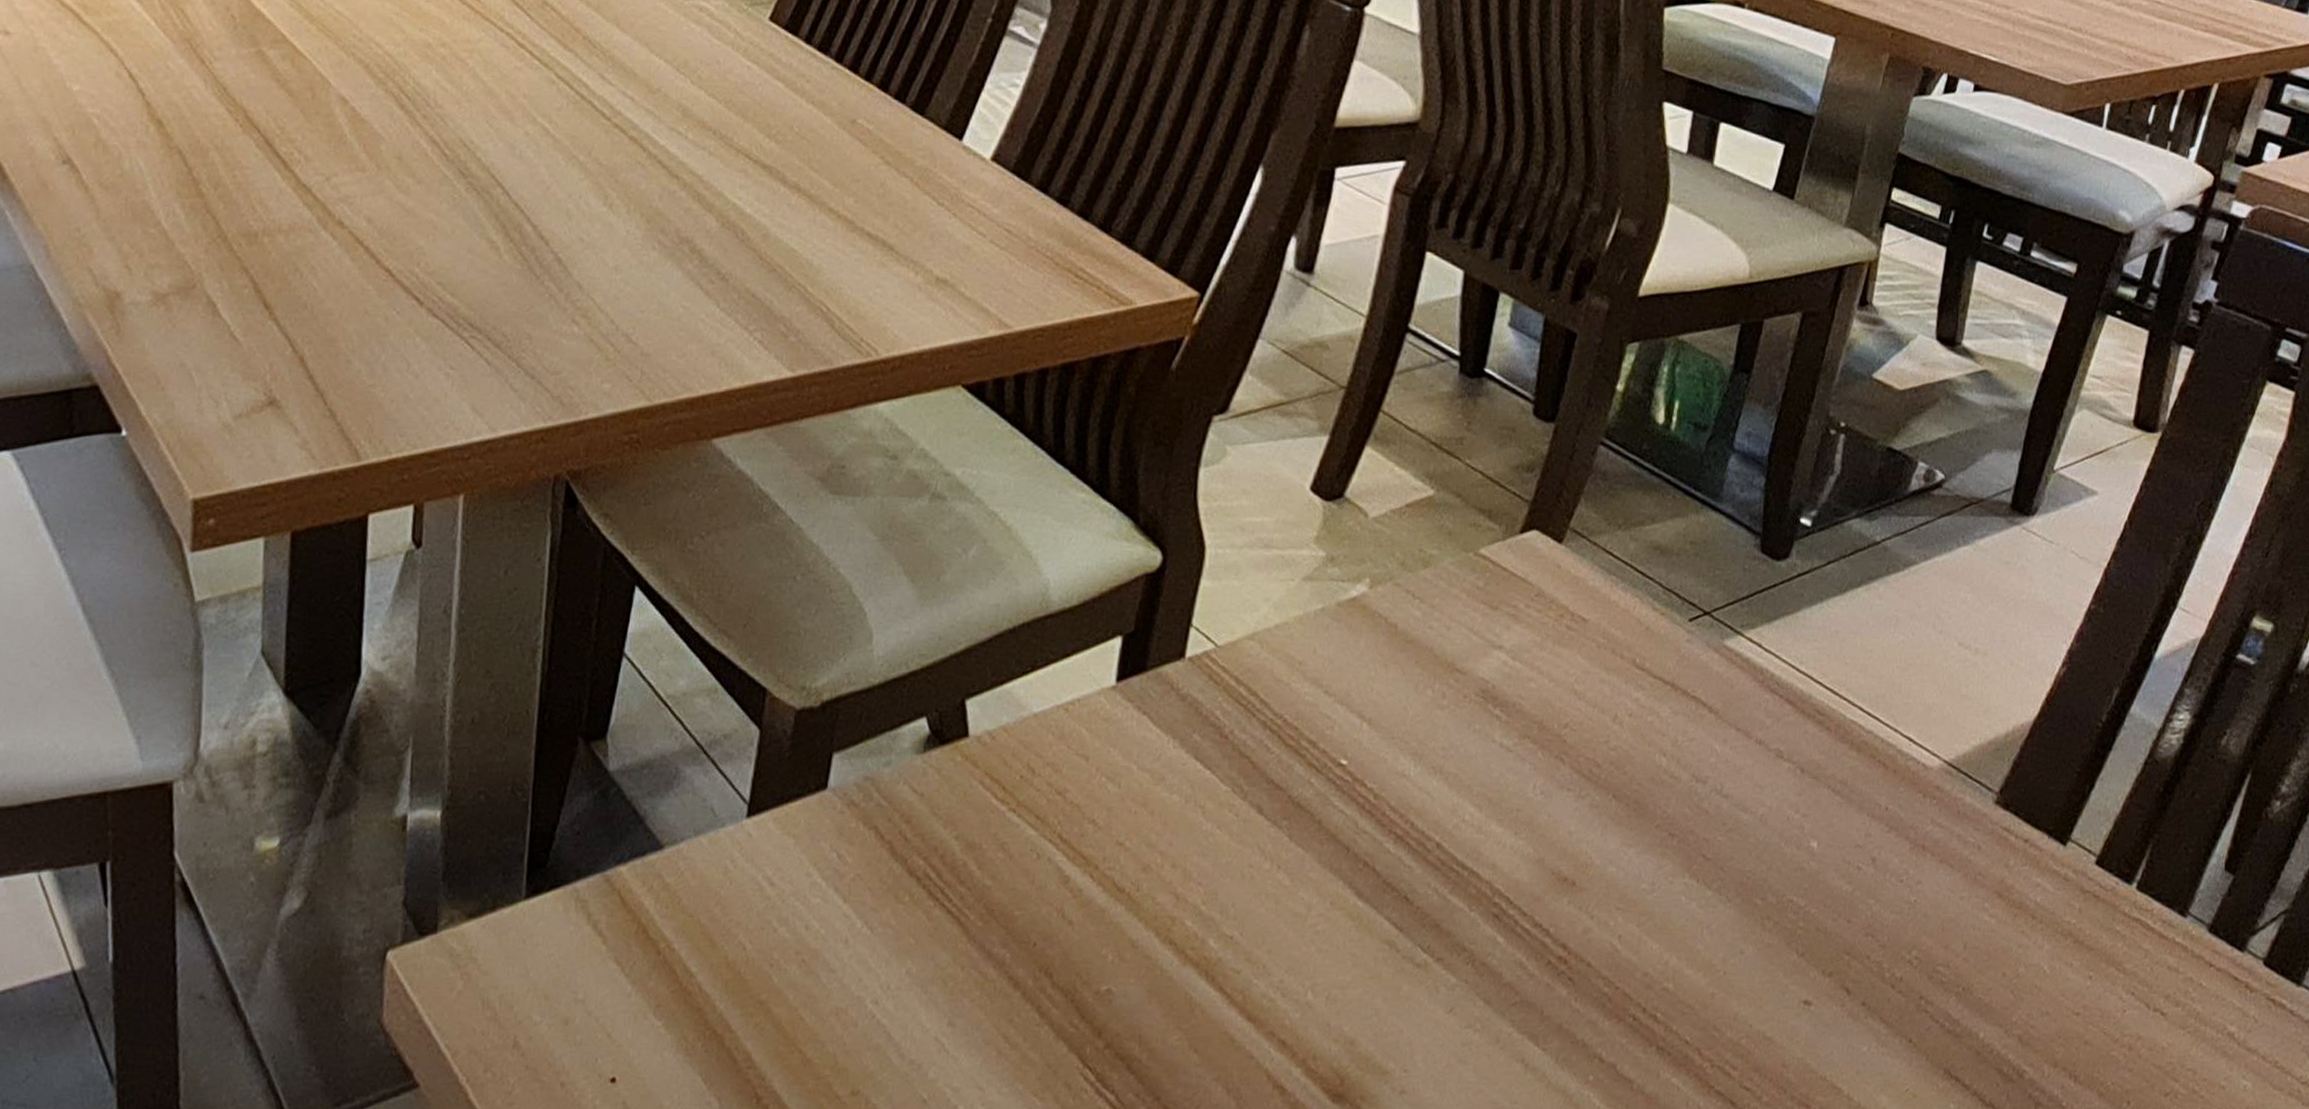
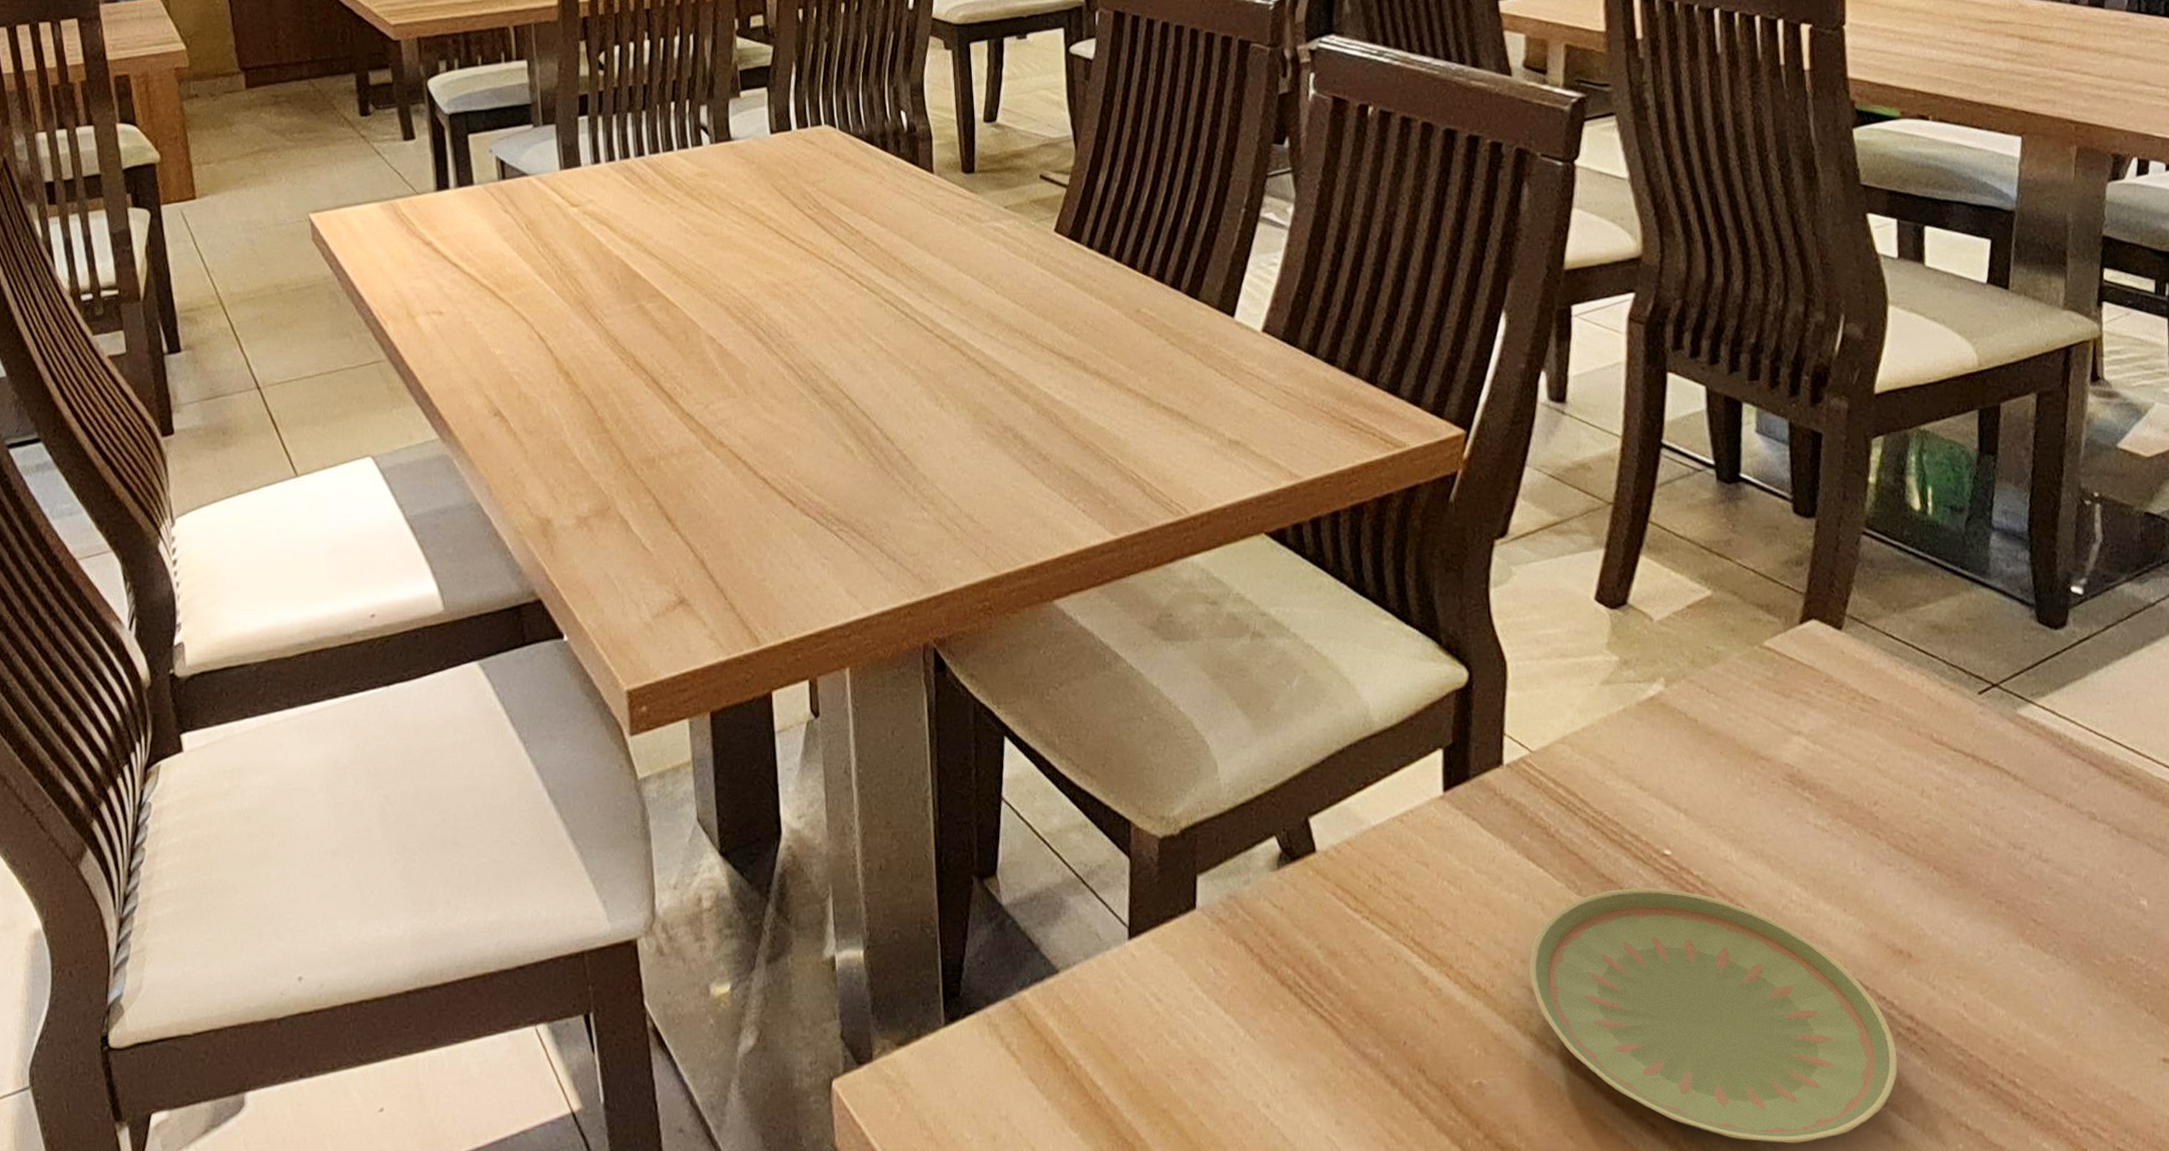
plate: none [1178,797,1545,1067] -> present [1529,887,1898,1144]

